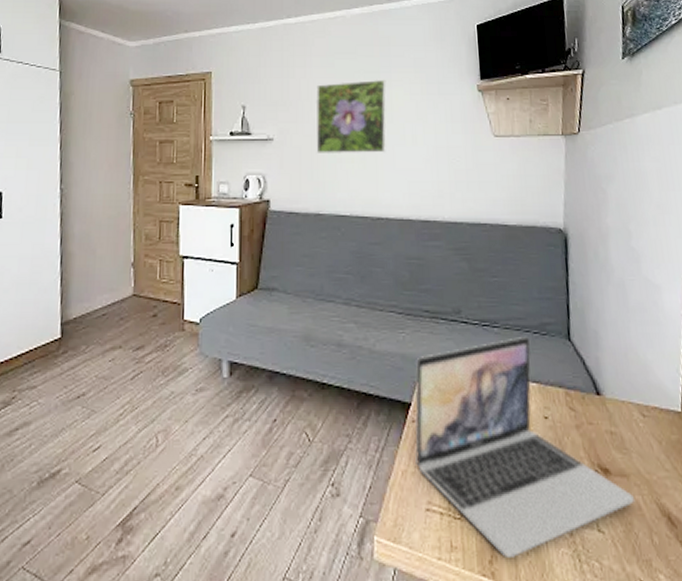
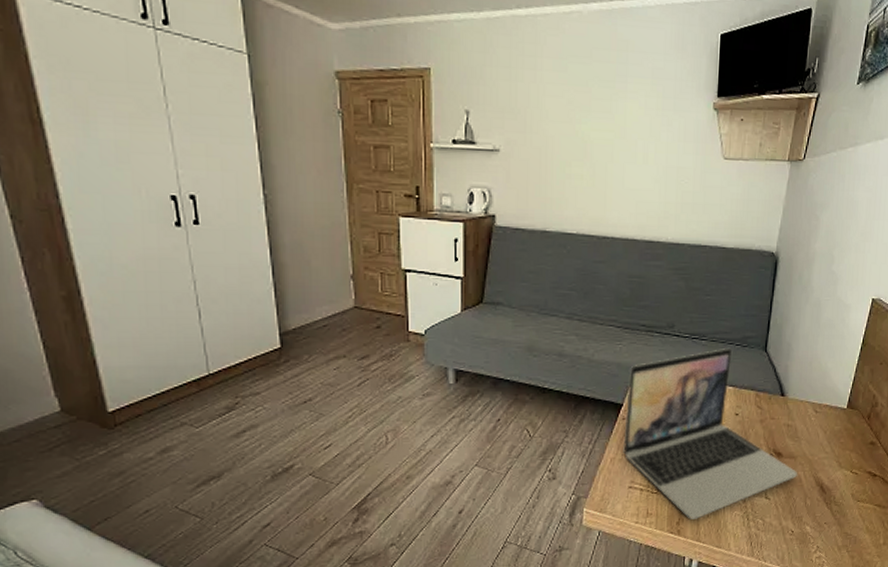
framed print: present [315,79,387,155] -> none [544,89,621,171]

